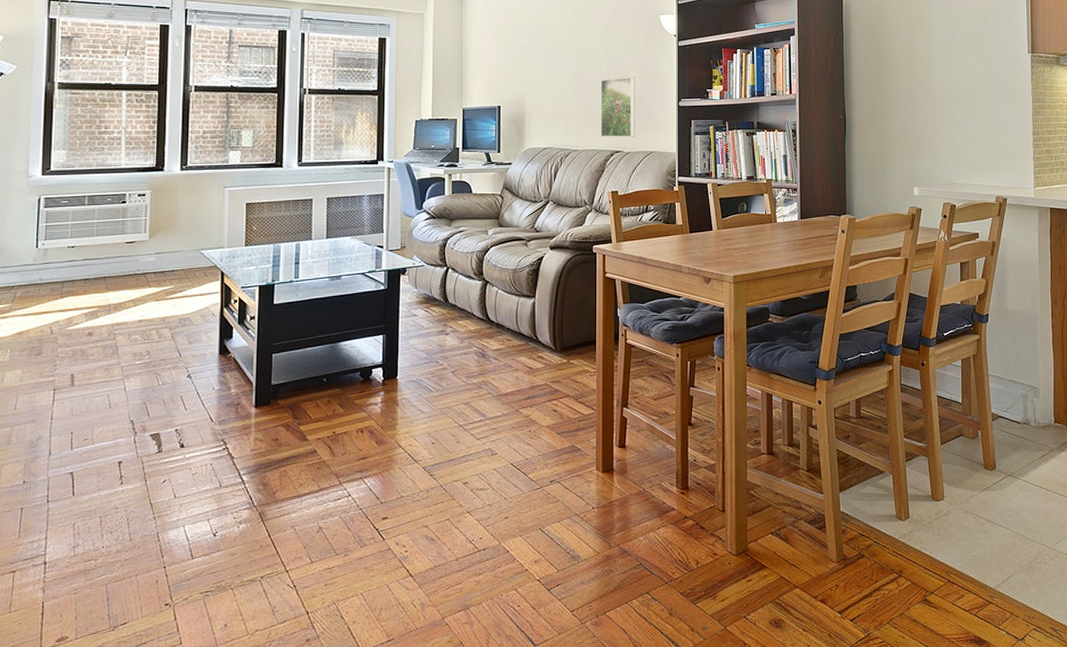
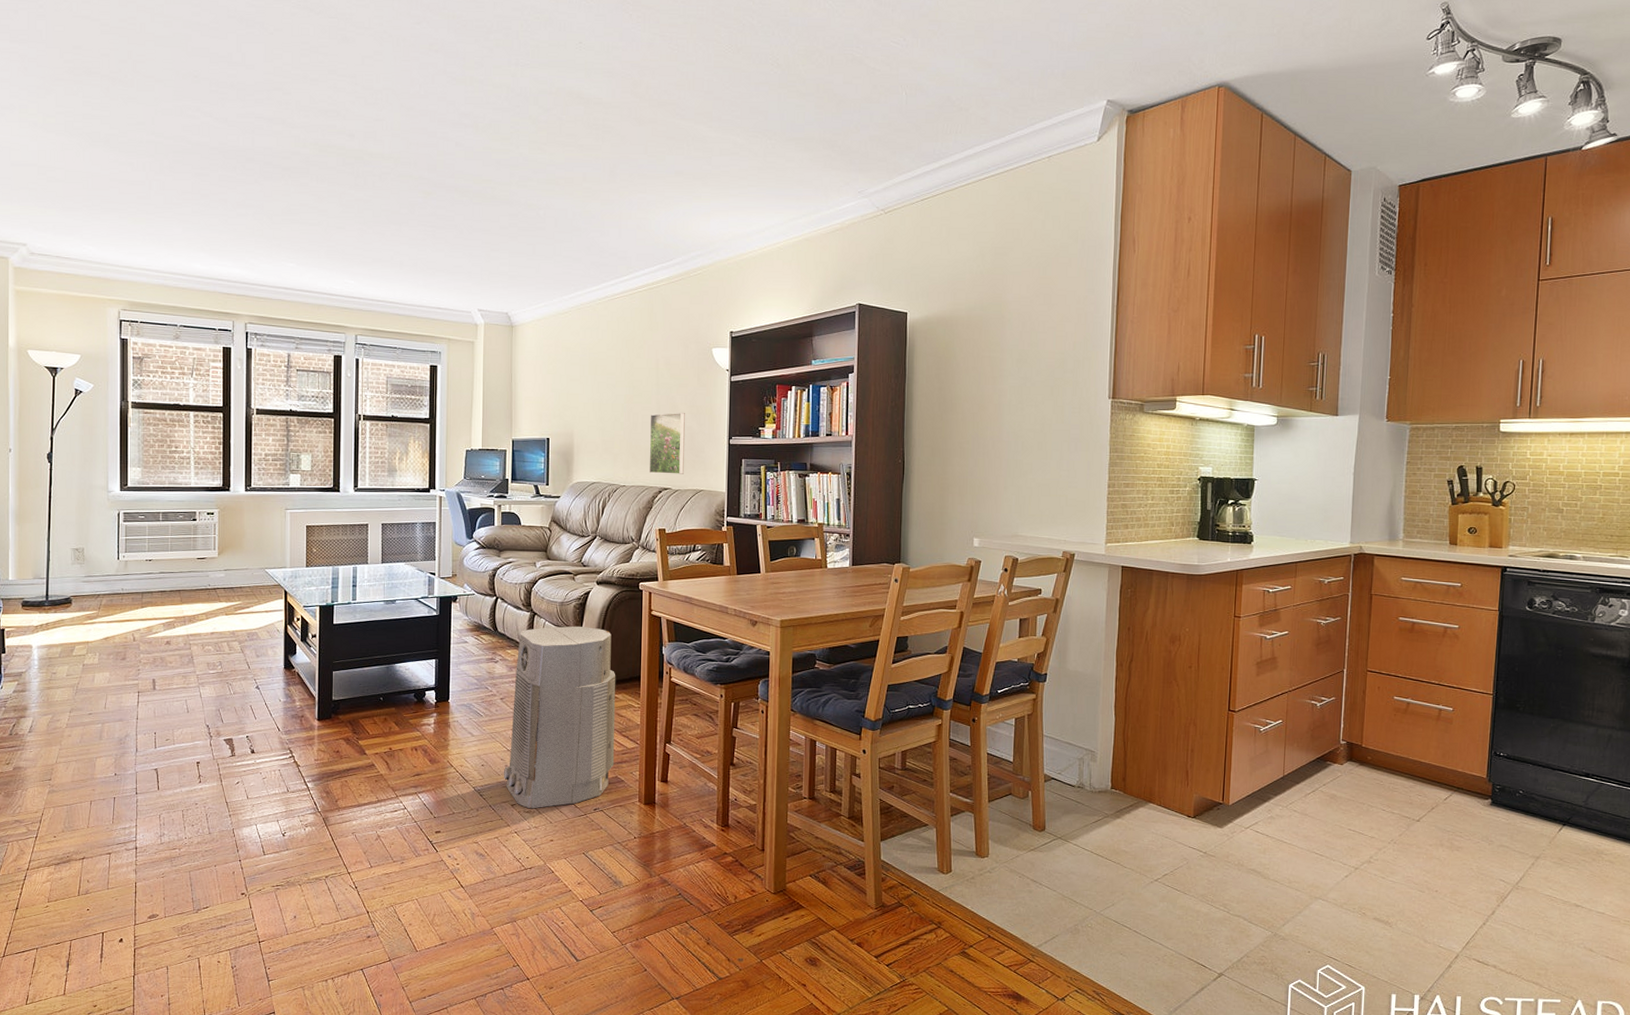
air purifier: none [454,292,571,486] -> present [503,626,616,809]

